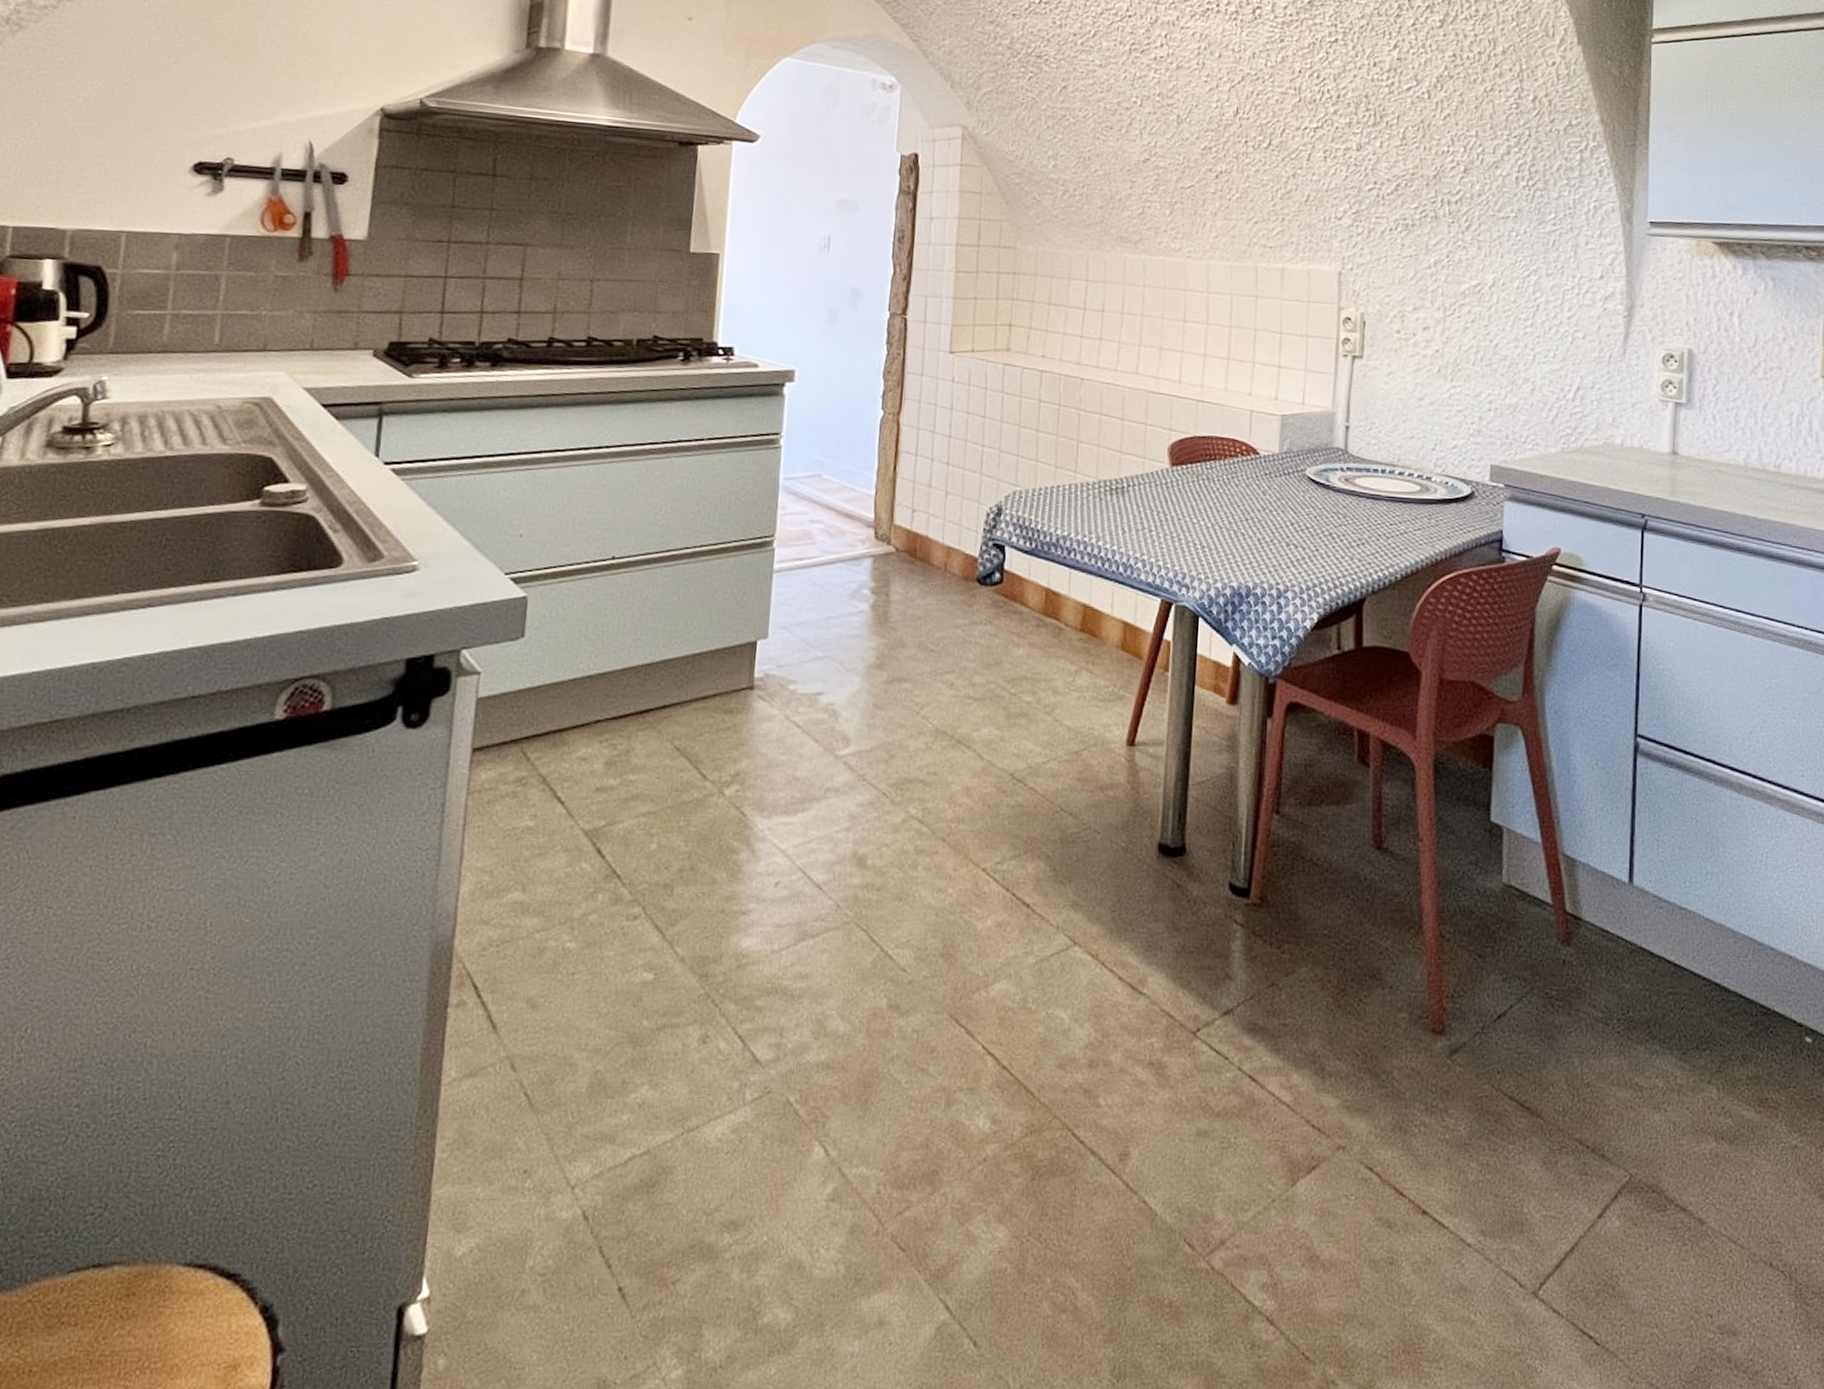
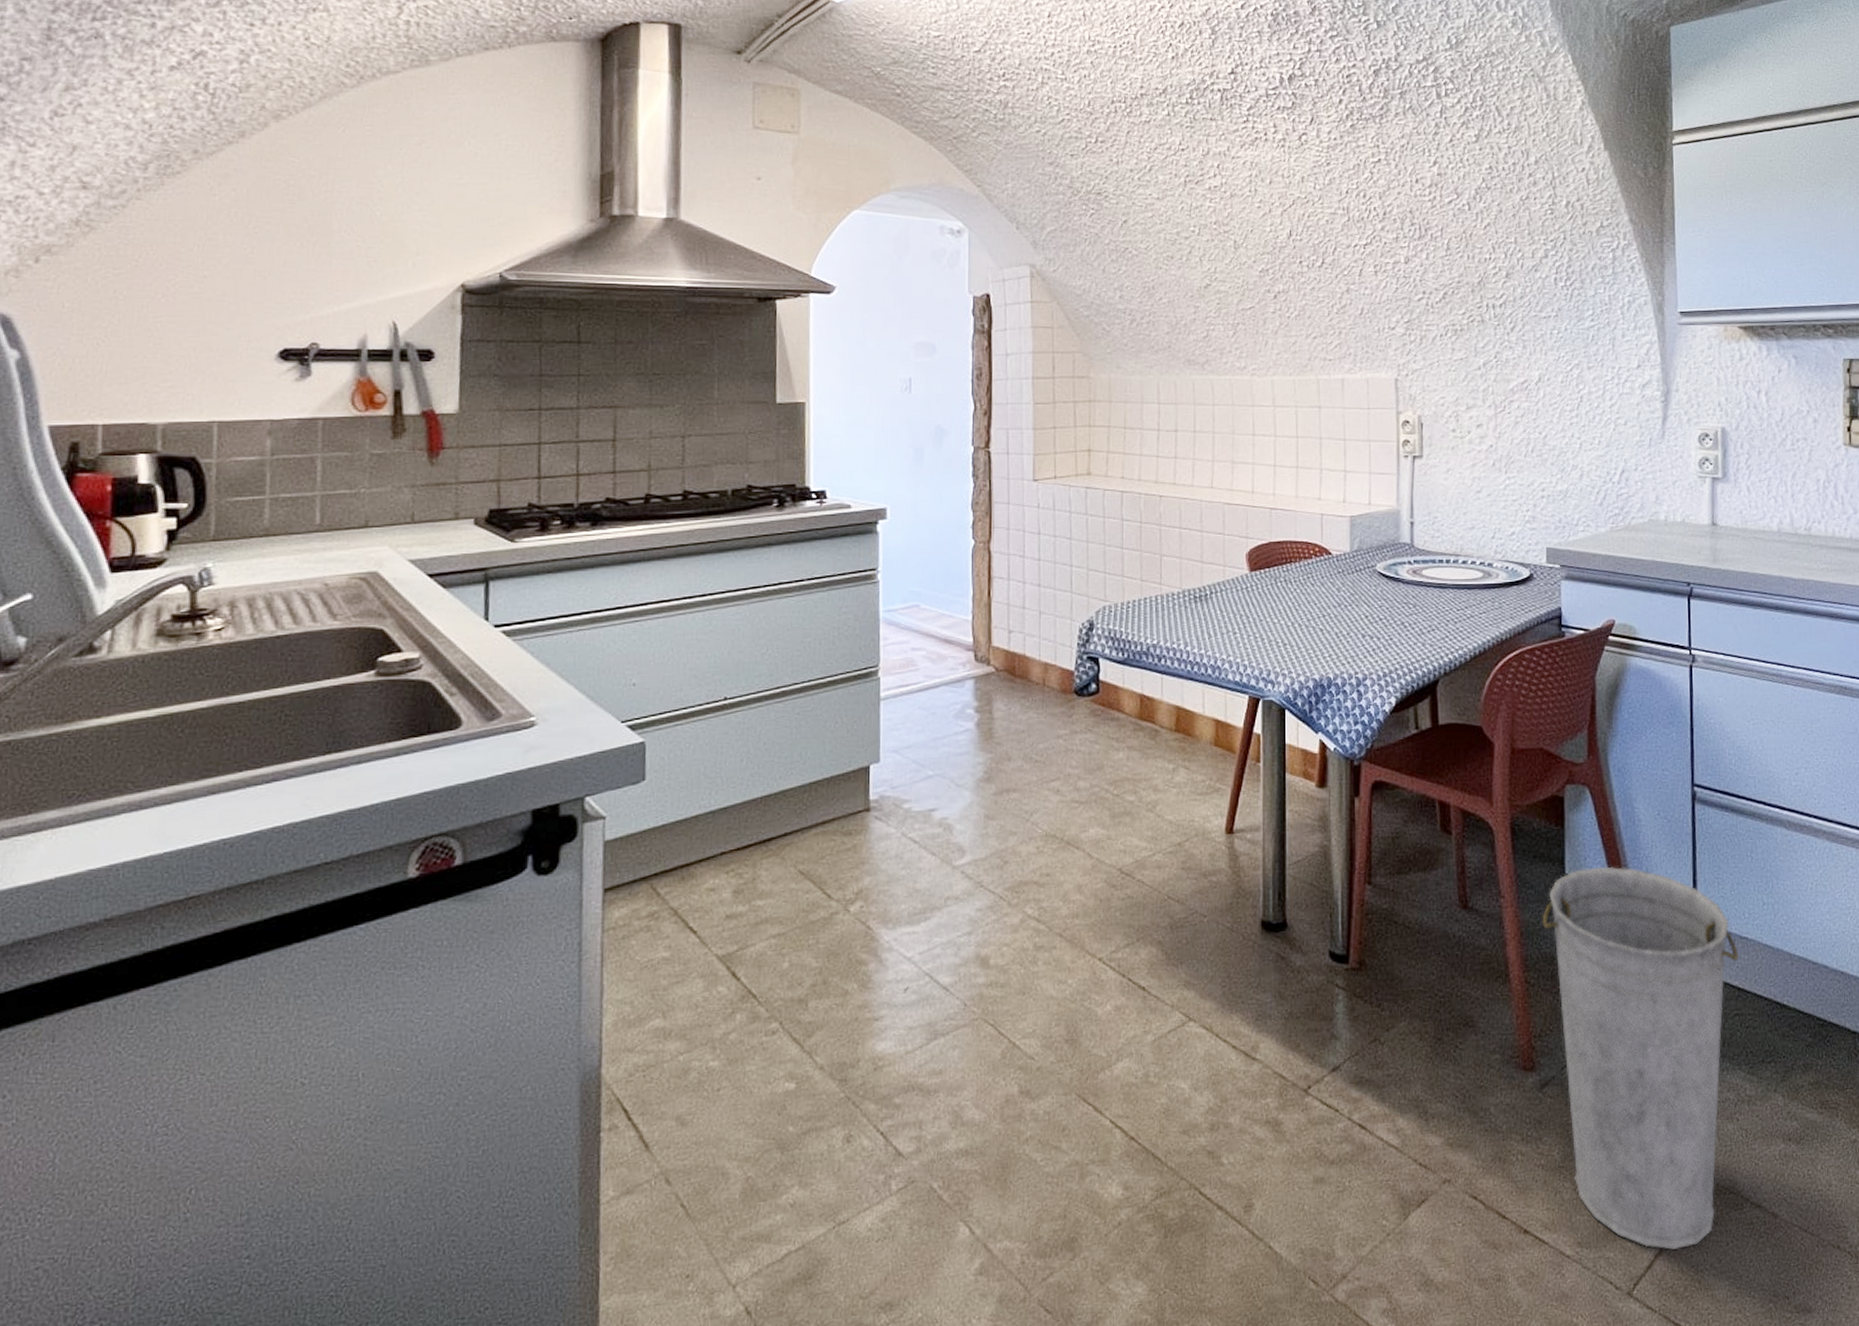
bucket: none [1462,816,1677,1249] -> present [1542,866,1740,1250]

